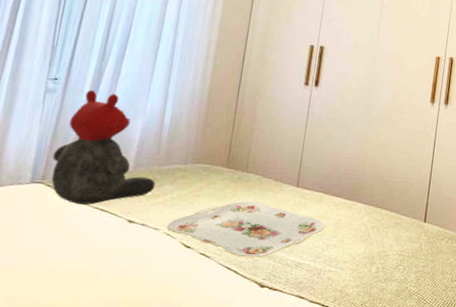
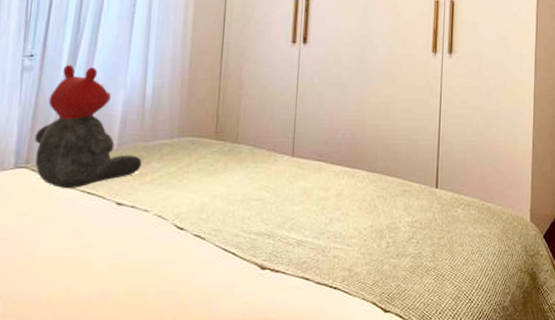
serving tray: present [166,201,325,258] -> none [157,175,326,237]

